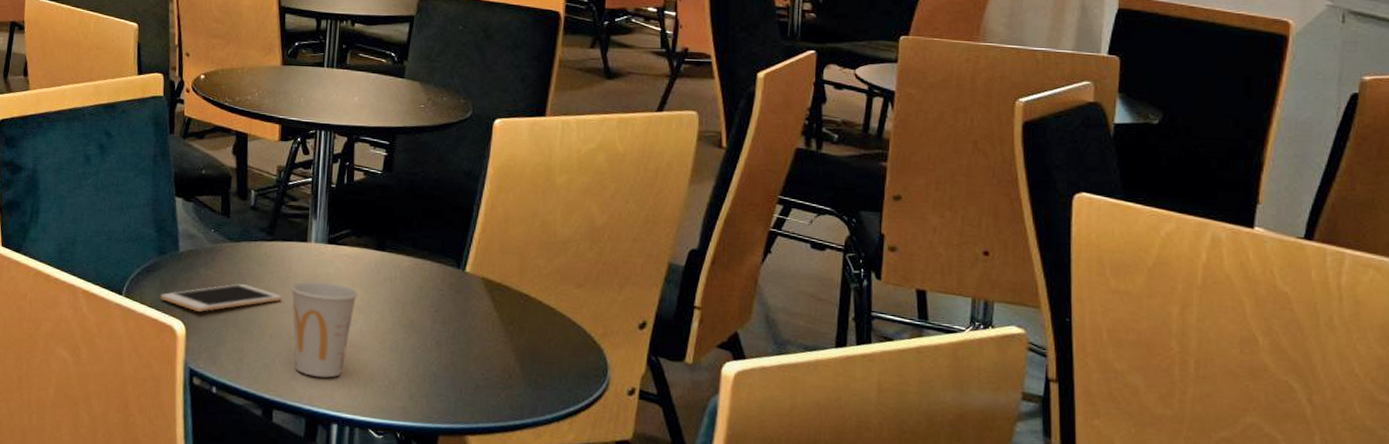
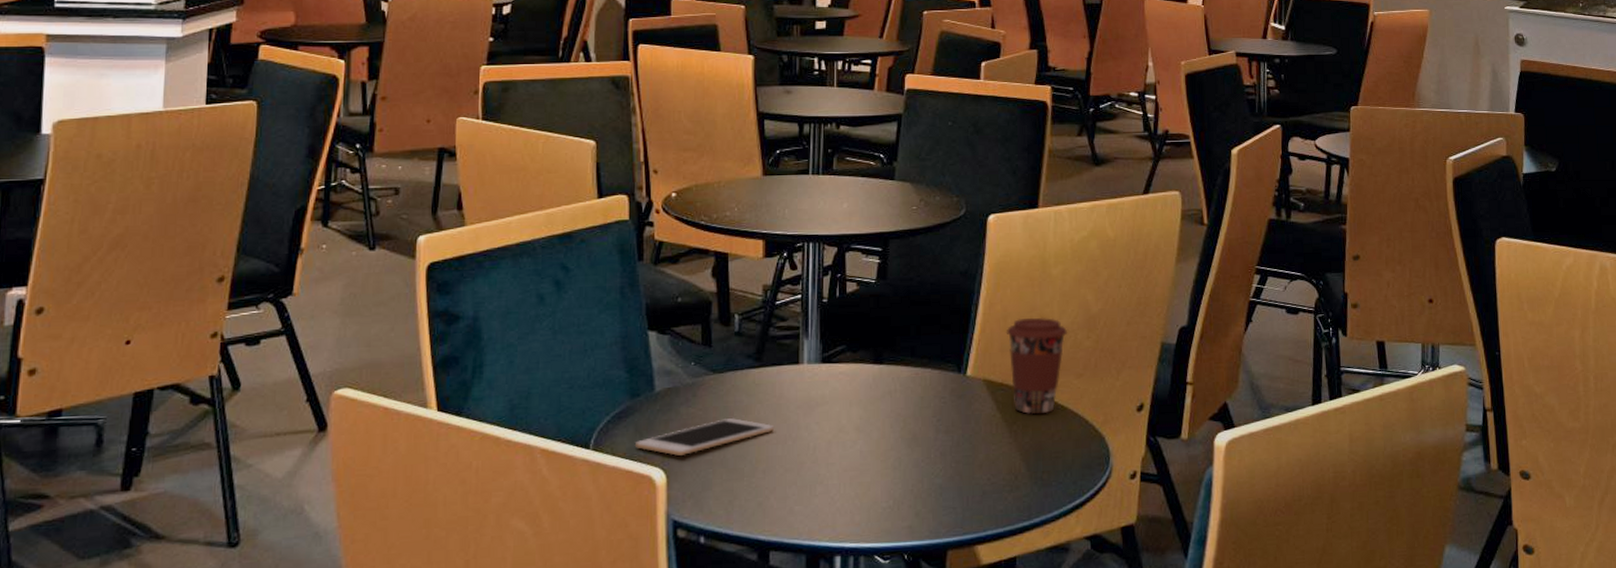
cup: present [290,280,359,378] -> none [783,404,857,509]
coffee cup: none [506,223,569,318] -> present [1006,317,1067,415]

